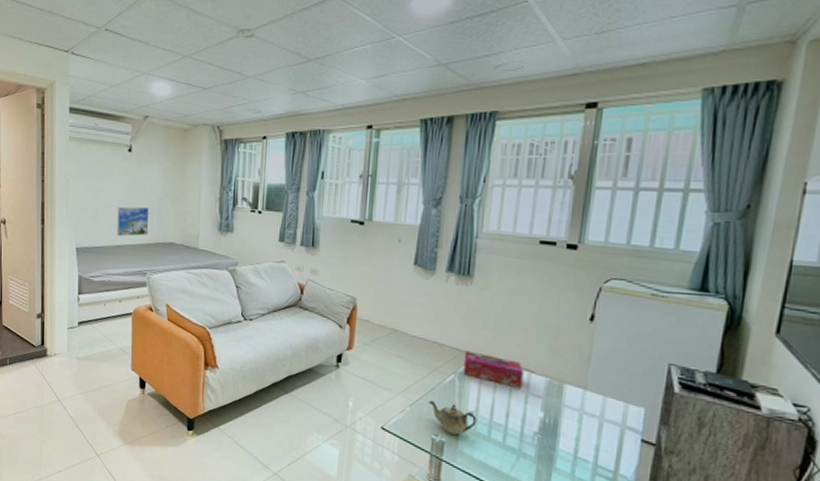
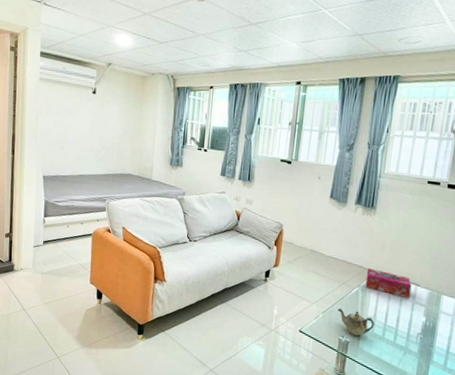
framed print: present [117,206,150,236] -> none [80,141,110,167]

